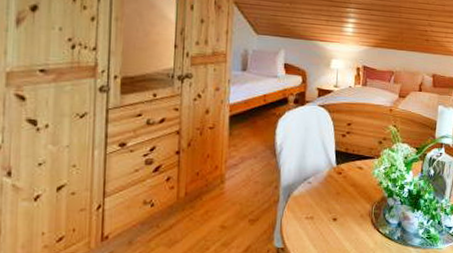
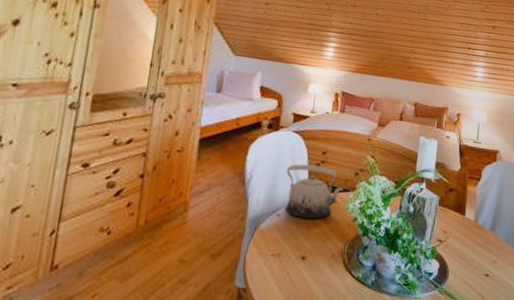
teapot: none [314,135,369,184] -> present [284,164,344,219]

